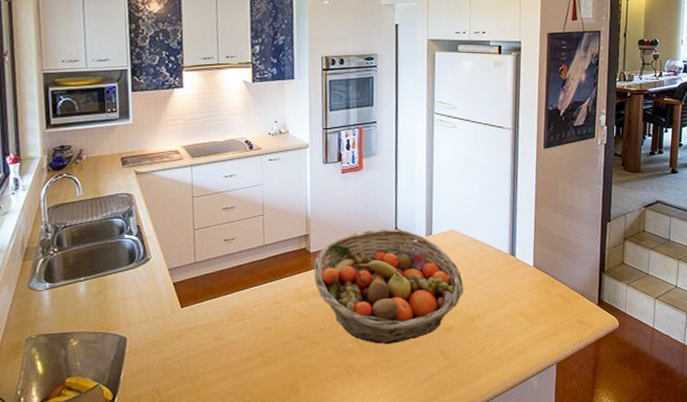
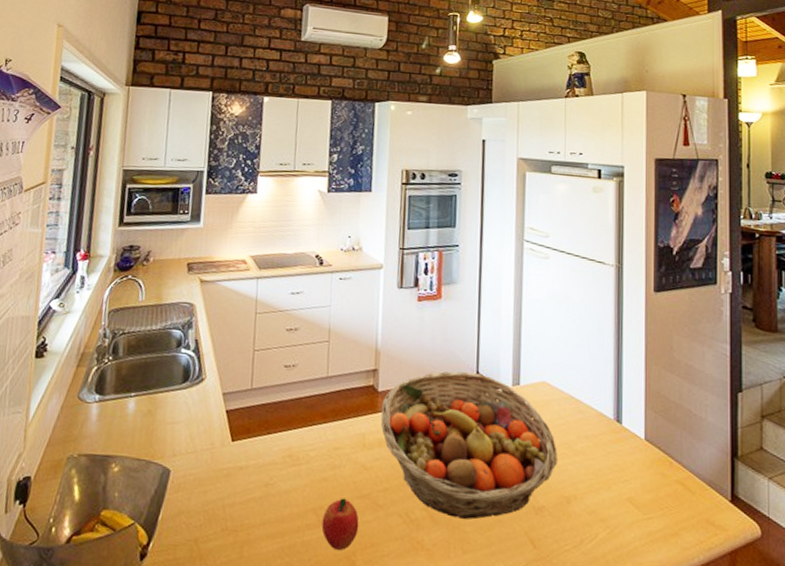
apple: none [268,341,300,381] -> present [321,498,359,550]

